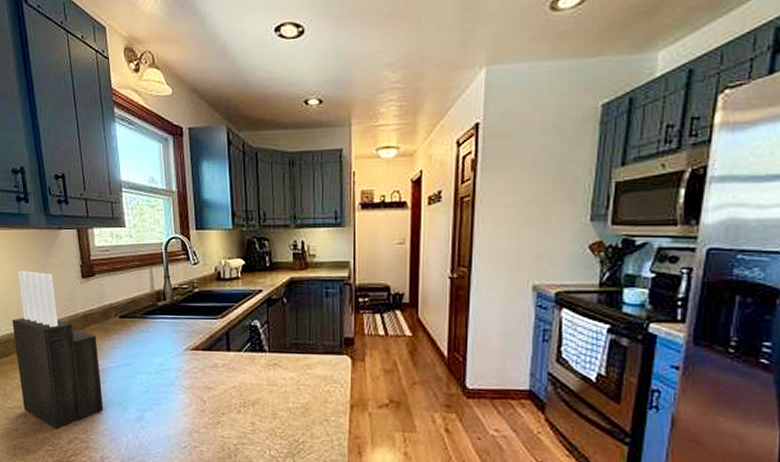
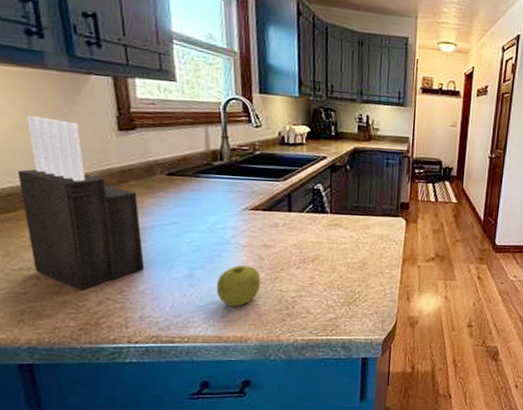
fruit: none [163,407,204,452] -> present [216,265,261,306]

